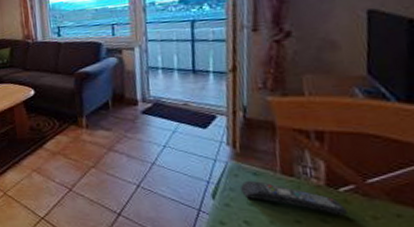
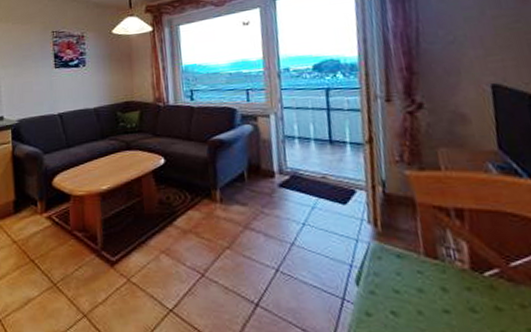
remote control: present [239,180,347,216] -> none [384,263,495,304]

